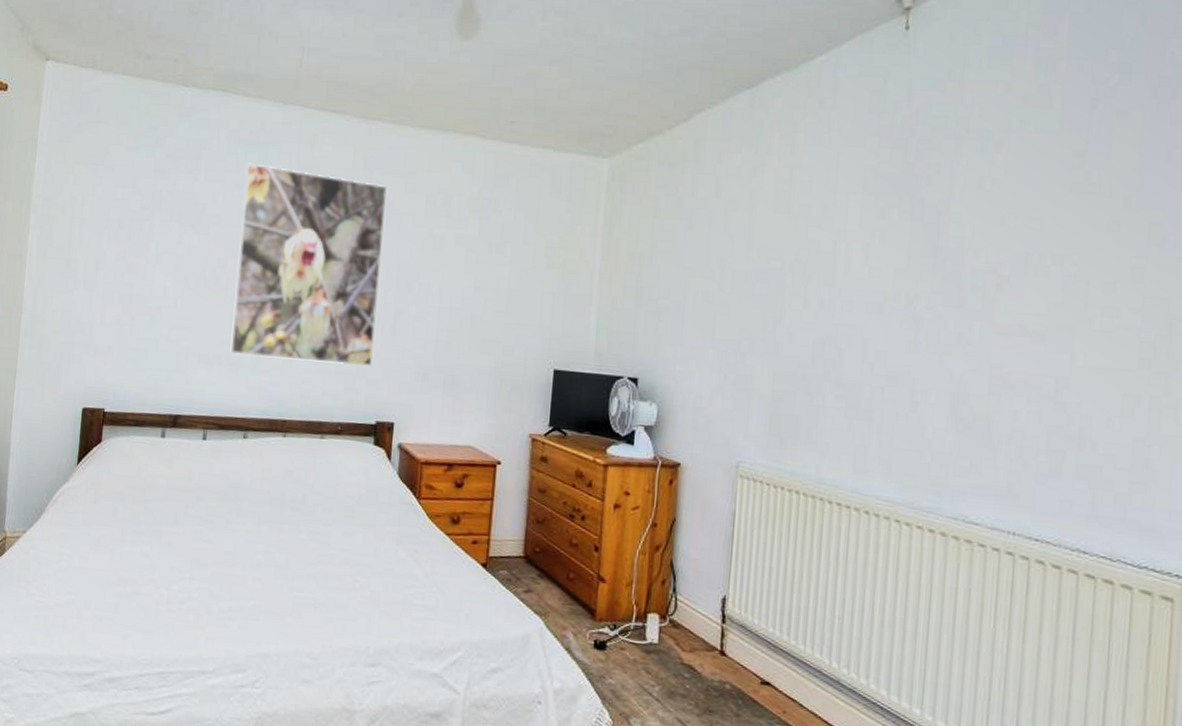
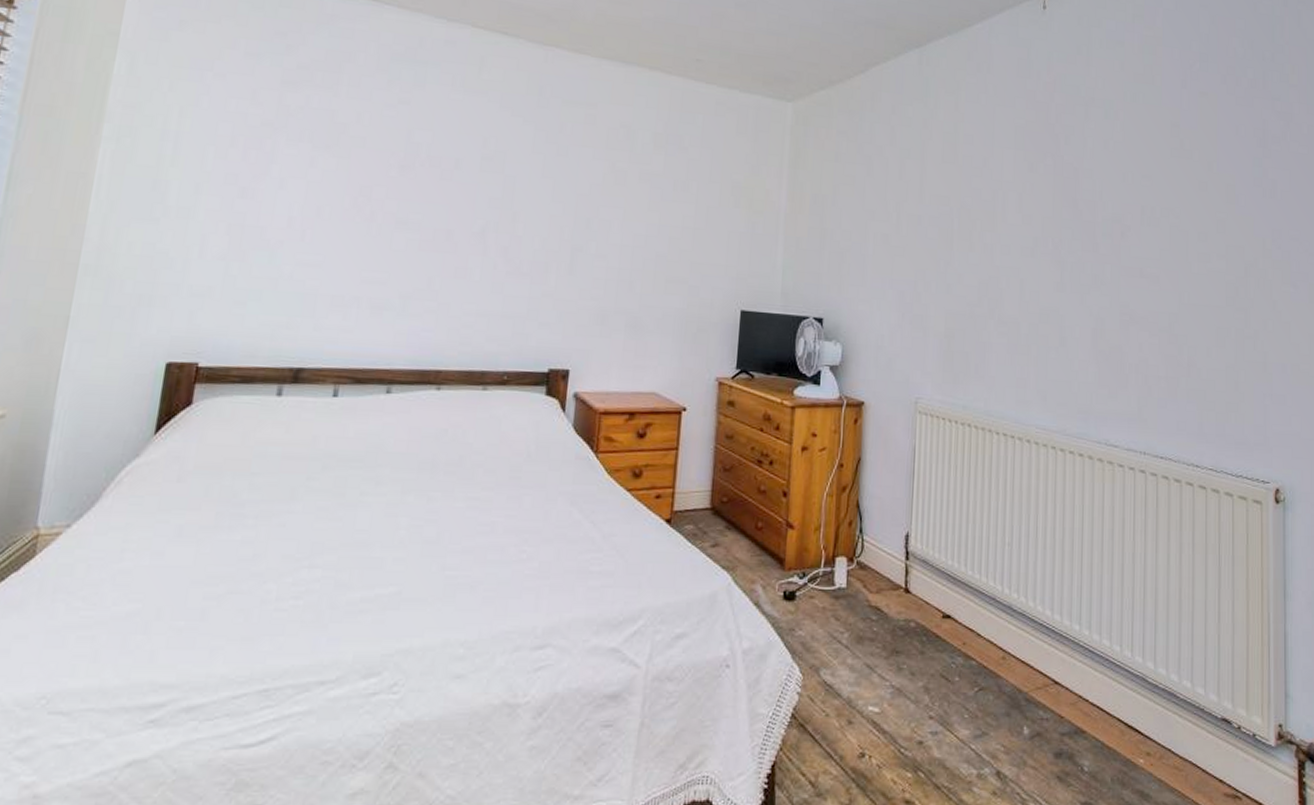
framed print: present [230,163,387,367] -> none [372,81,565,309]

